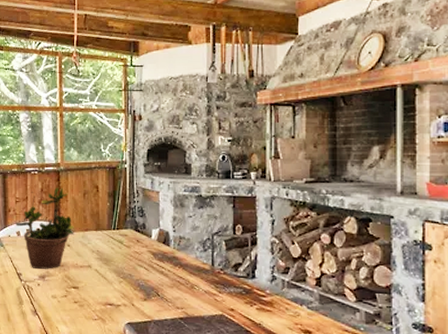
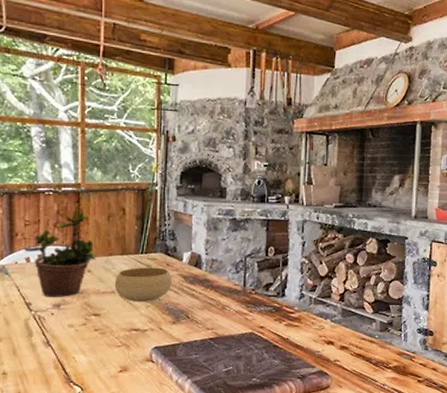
bowl: none [90,242,142,277] -> present [114,267,172,302]

